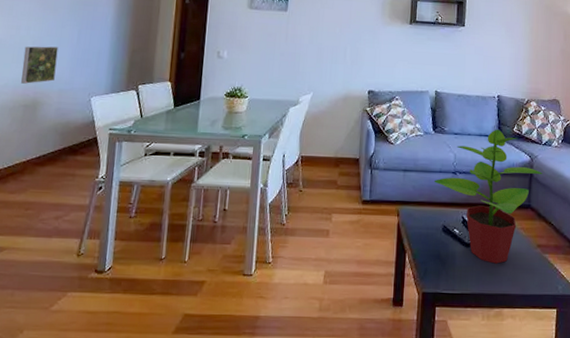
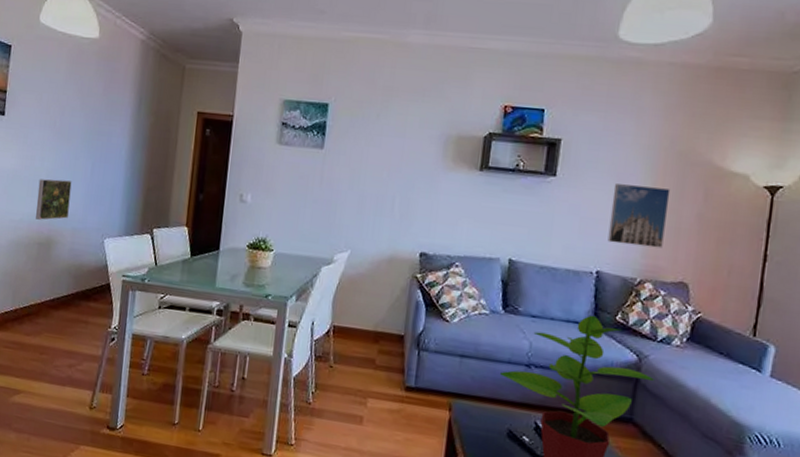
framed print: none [503,30,542,76] -> present [607,184,671,249]

